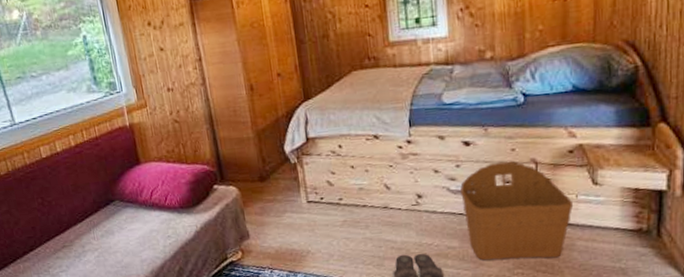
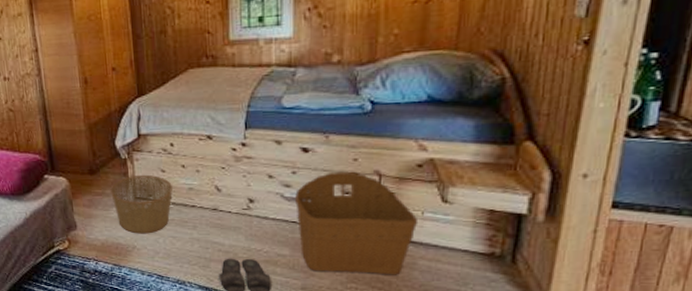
basket: none [282,178,344,238] -> present [110,174,173,234]

